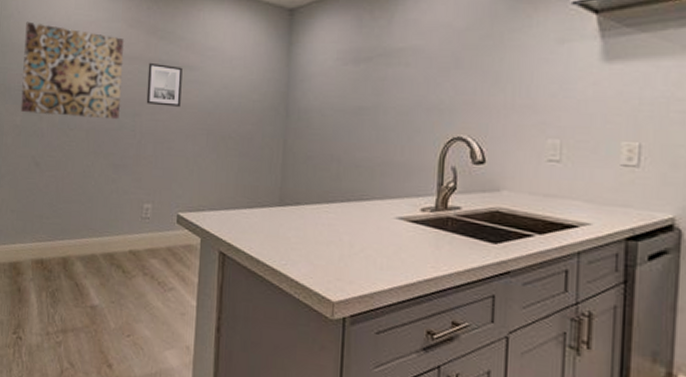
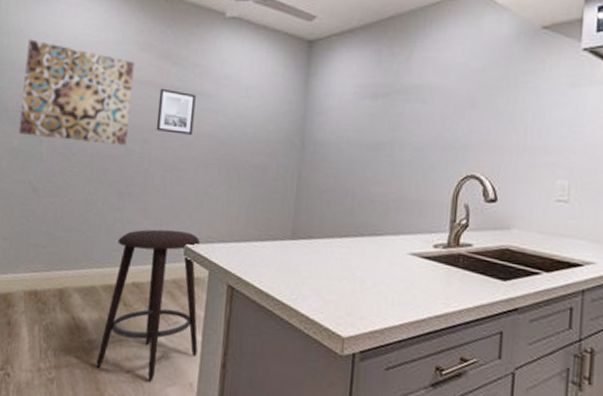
stool: none [99,199,193,345] -> present [96,229,200,382]

